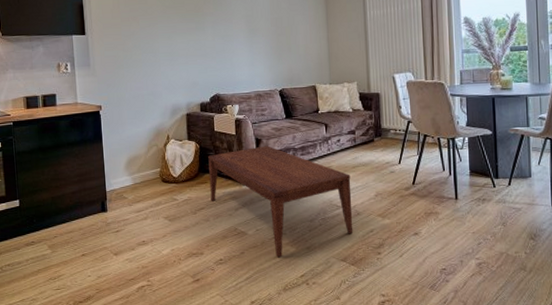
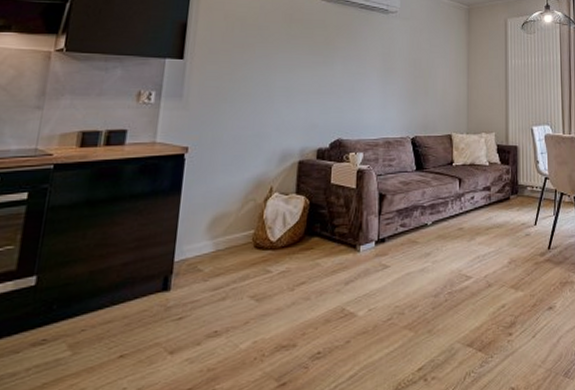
coffee table: present [208,145,353,258] -> none [315,202,483,346]

